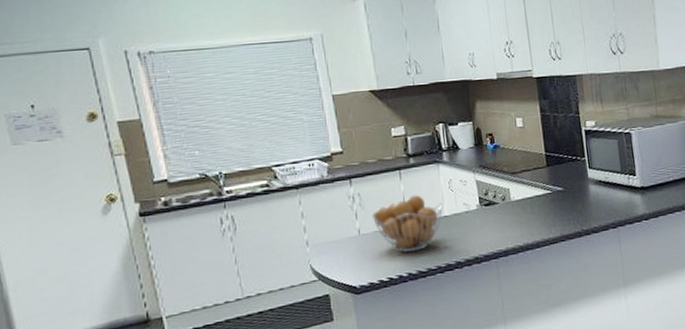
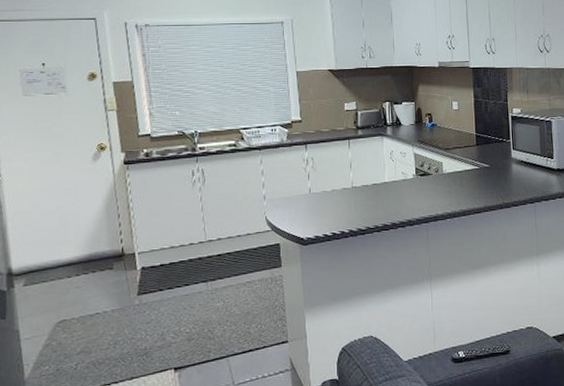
fruit basket: present [371,194,443,252] -> none [321,162,384,211]

